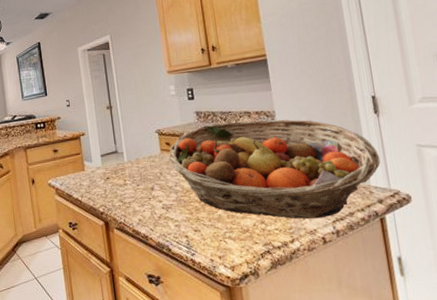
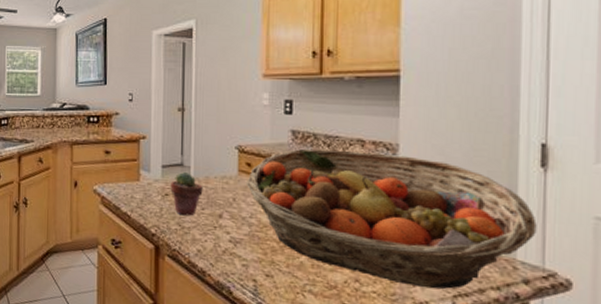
potted succulent: none [109,157,136,193] -> present [170,171,203,216]

